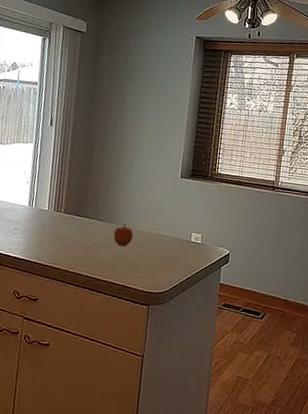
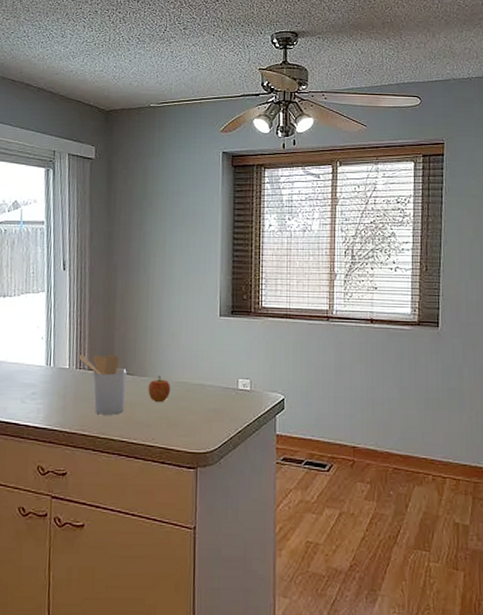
utensil holder: none [57,199,97,254] -> present [78,354,127,415]

